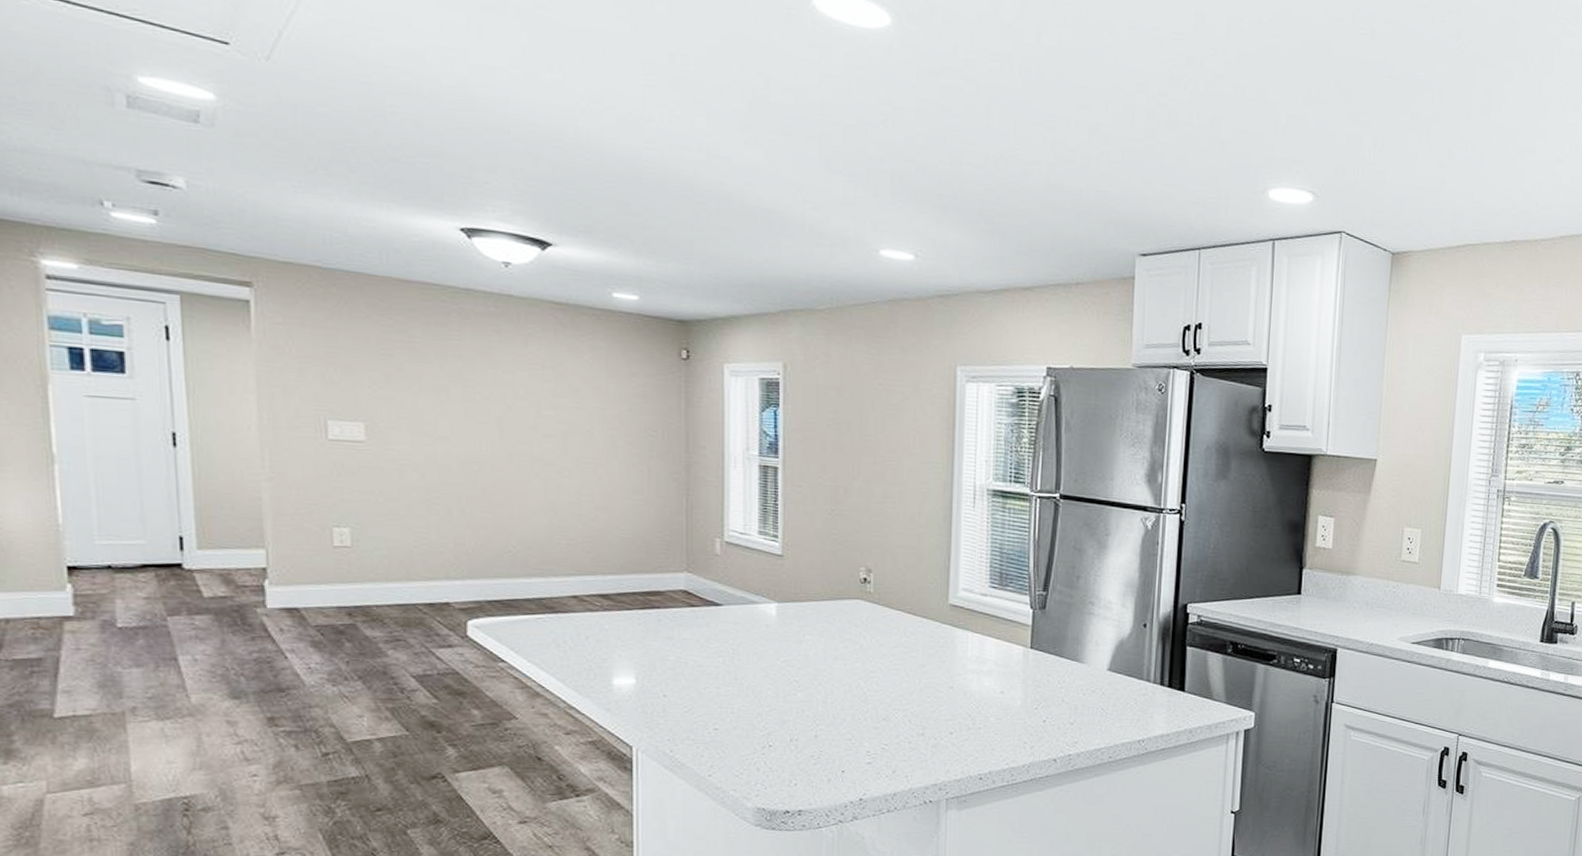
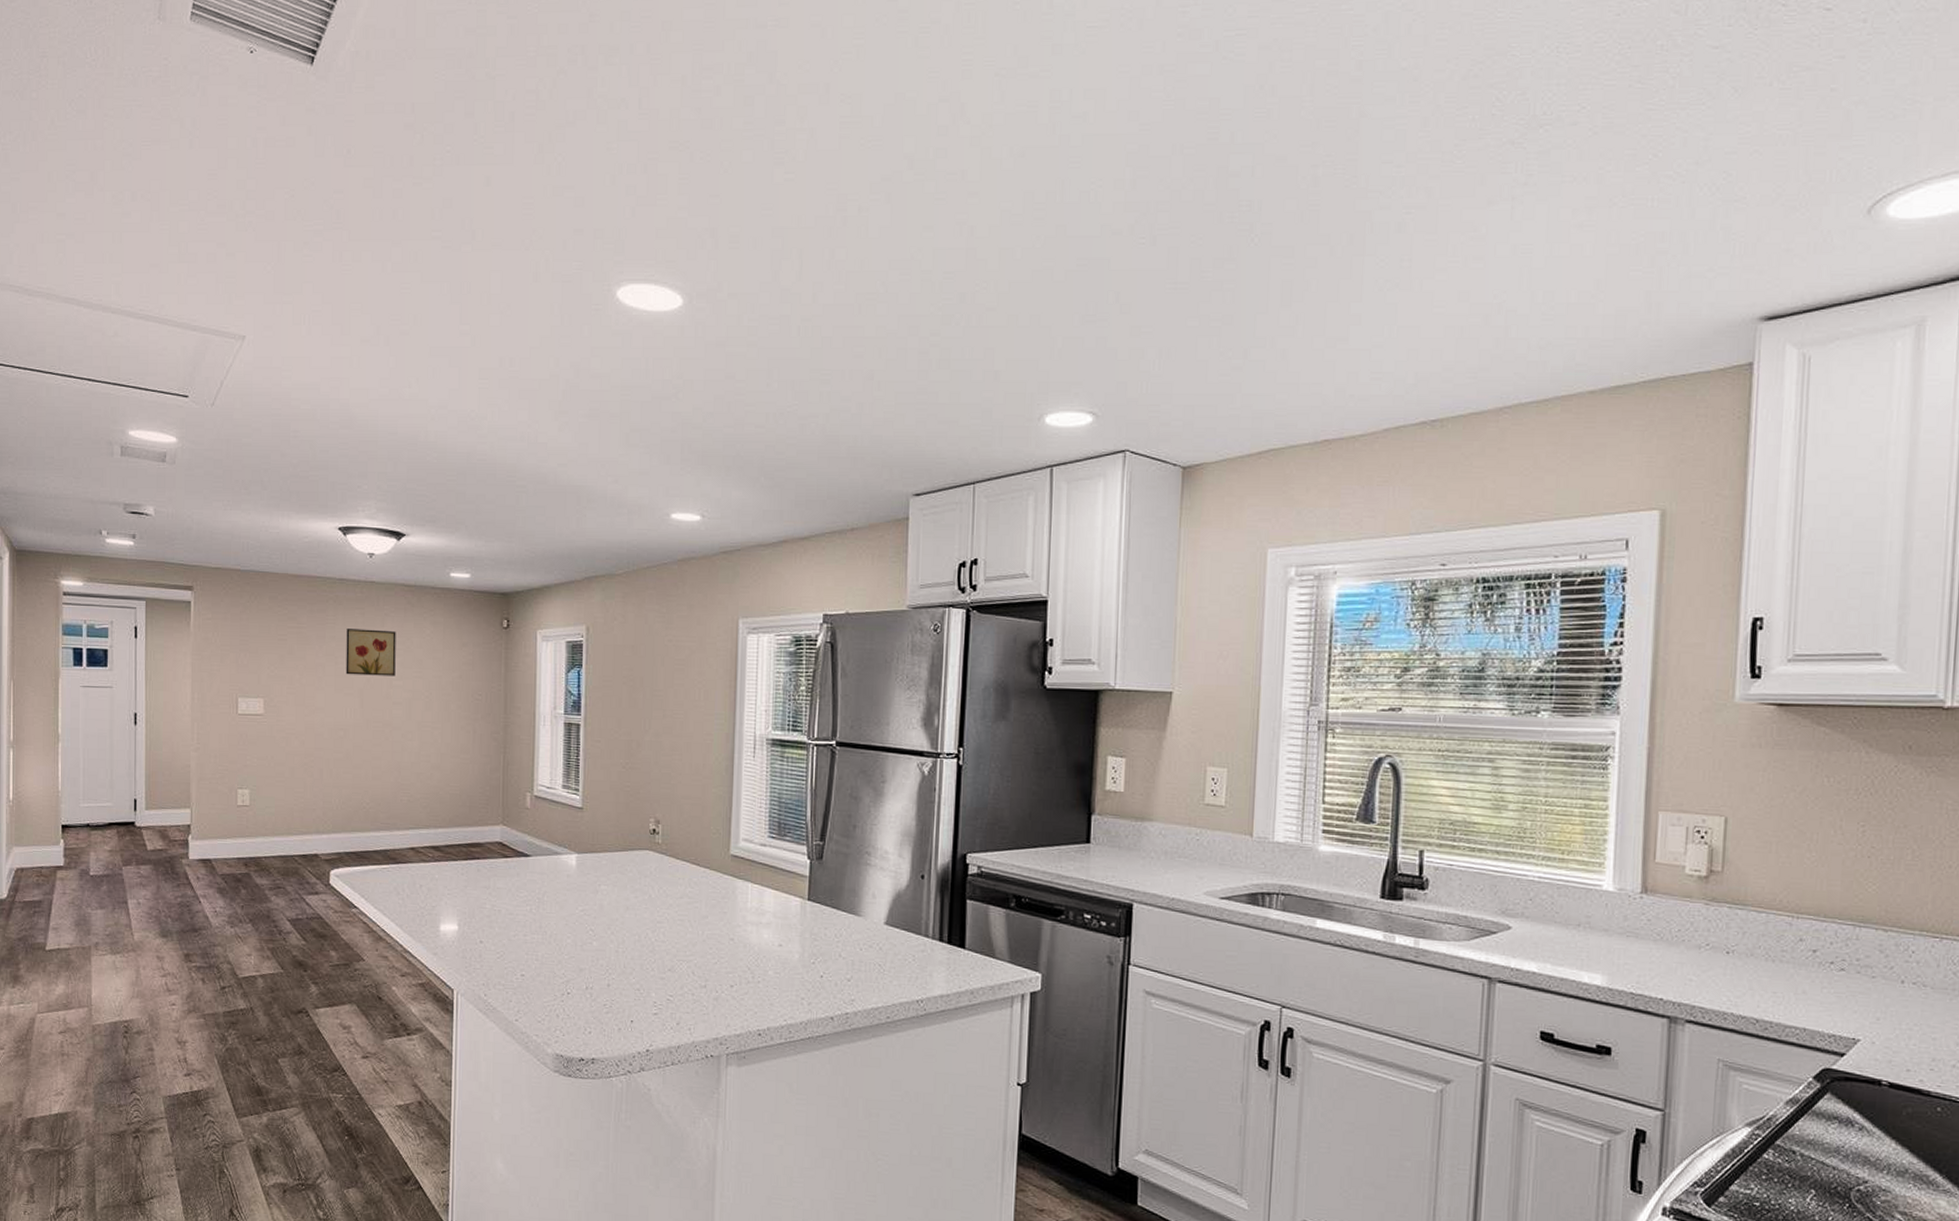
wall art: none [477,347,545,405] -> present [346,629,396,676]

